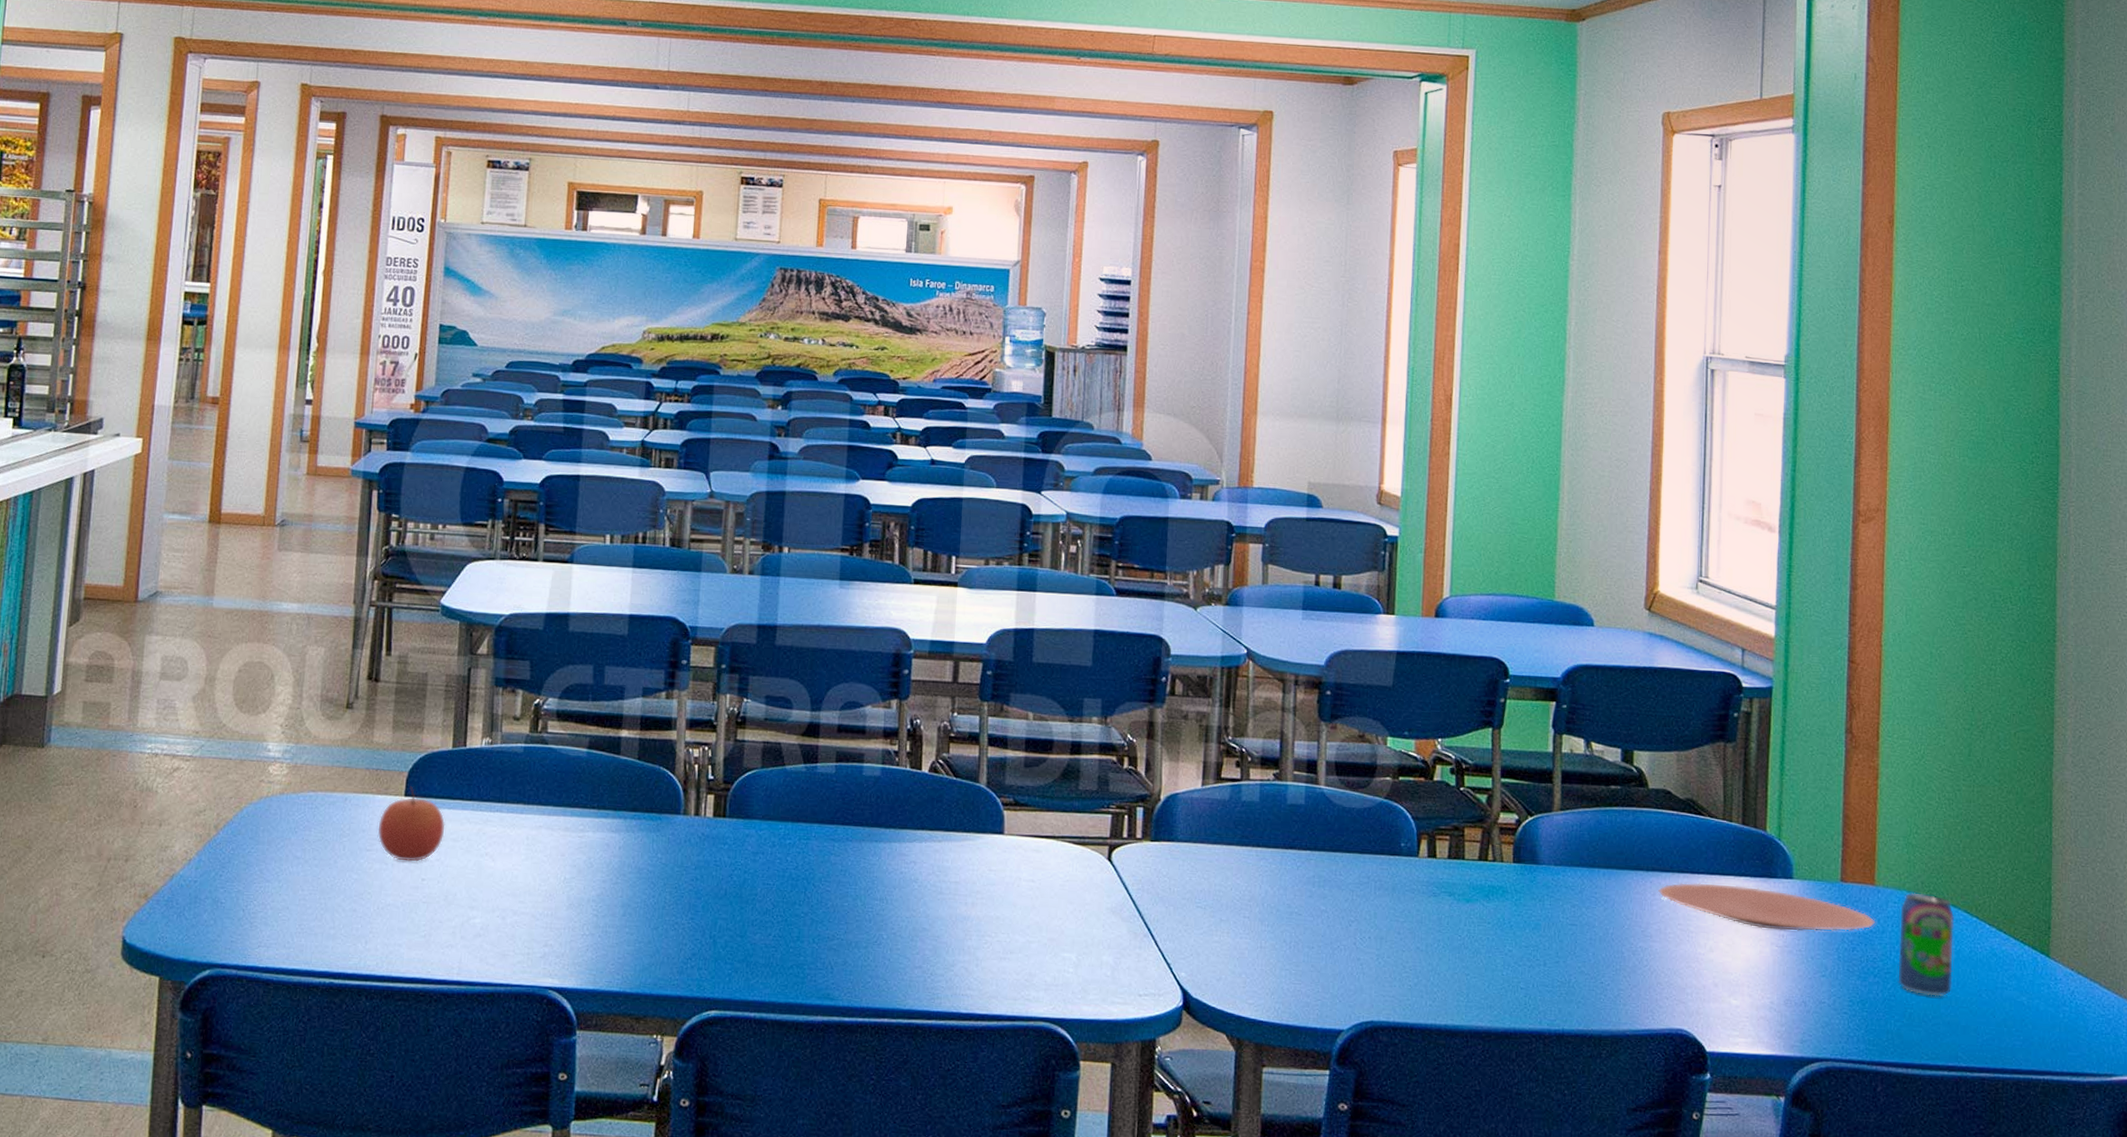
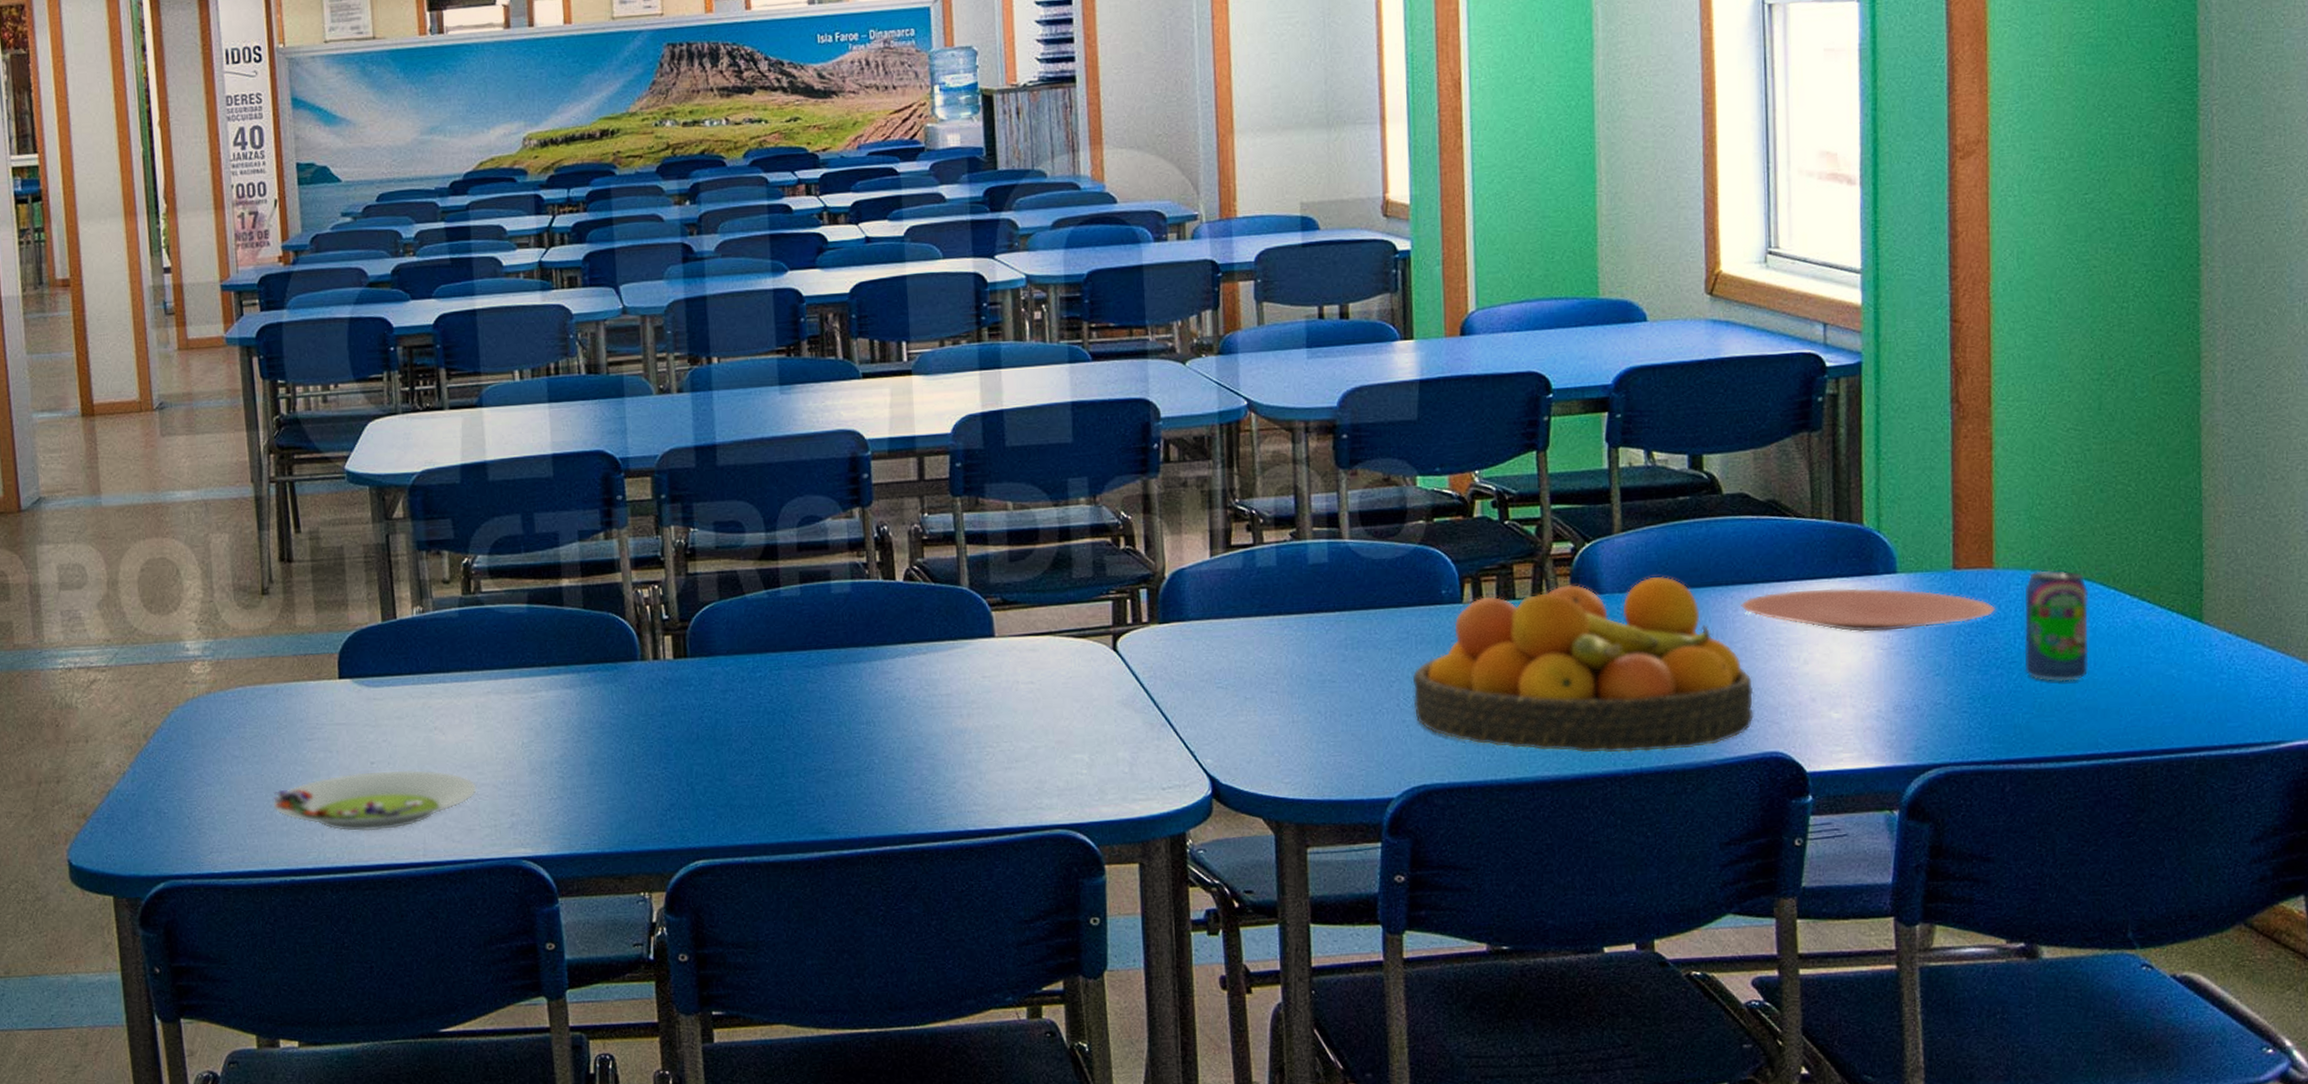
salad plate: none [324,887,517,945] -> present [273,770,477,831]
apple: present [377,786,446,862] -> none [315,667,388,747]
fruit bowl: none [1368,852,1665,1017] -> present [1412,576,1754,753]

